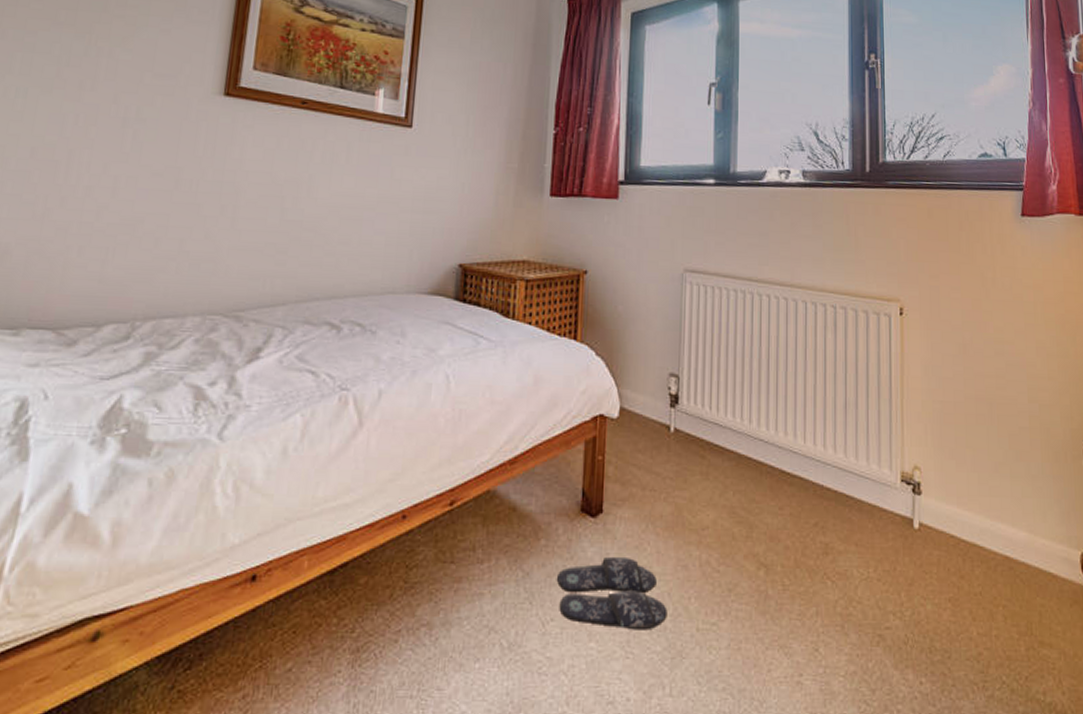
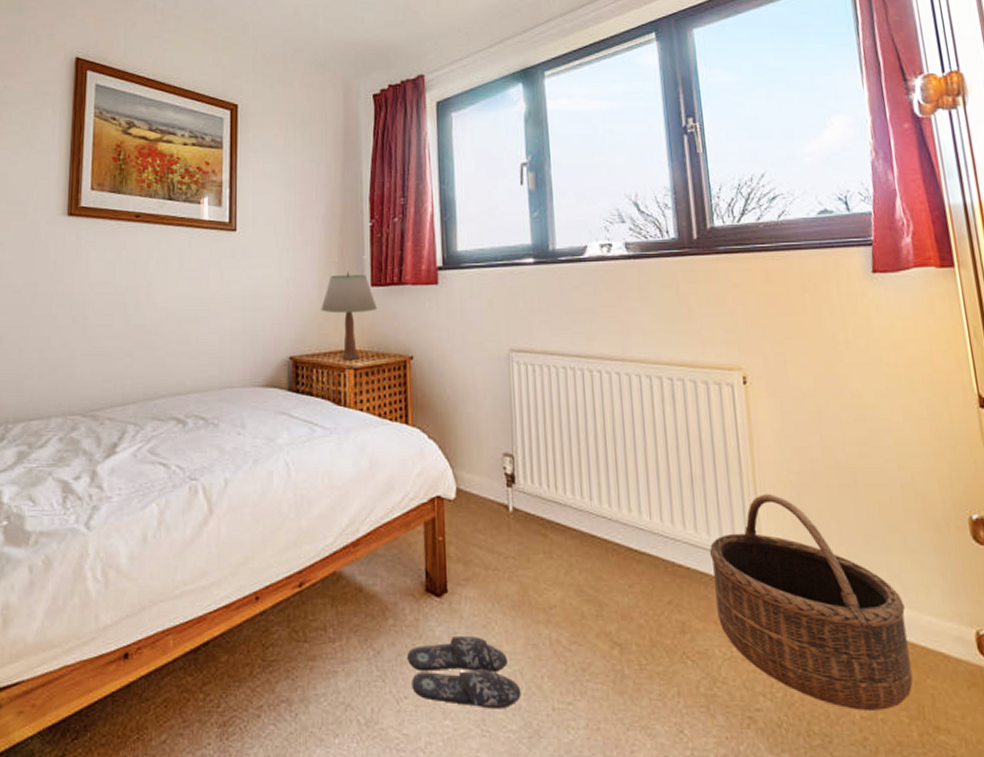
table lamp: none [496,179,555,272] -> present [321,271,378,361]
basket: none [856,421,1025,627] -> present [709,494,913,710]

